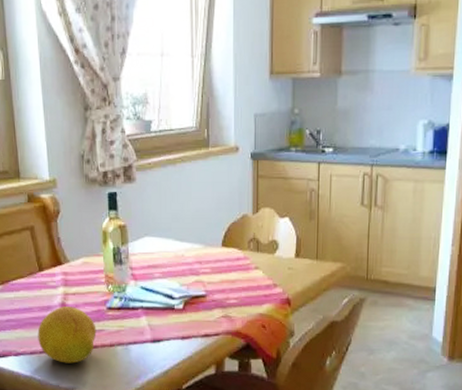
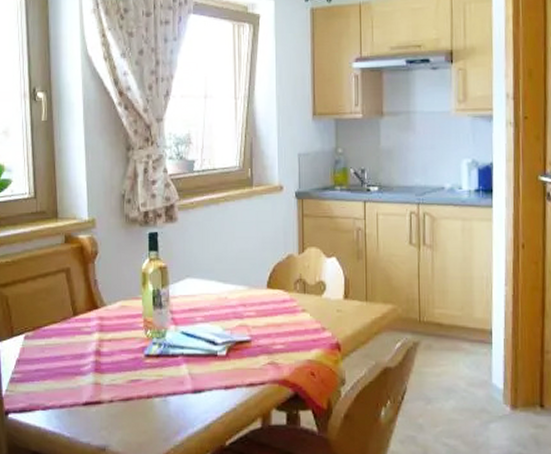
fruit: present [37,306,97,364] -> none [69,354,133,418]

